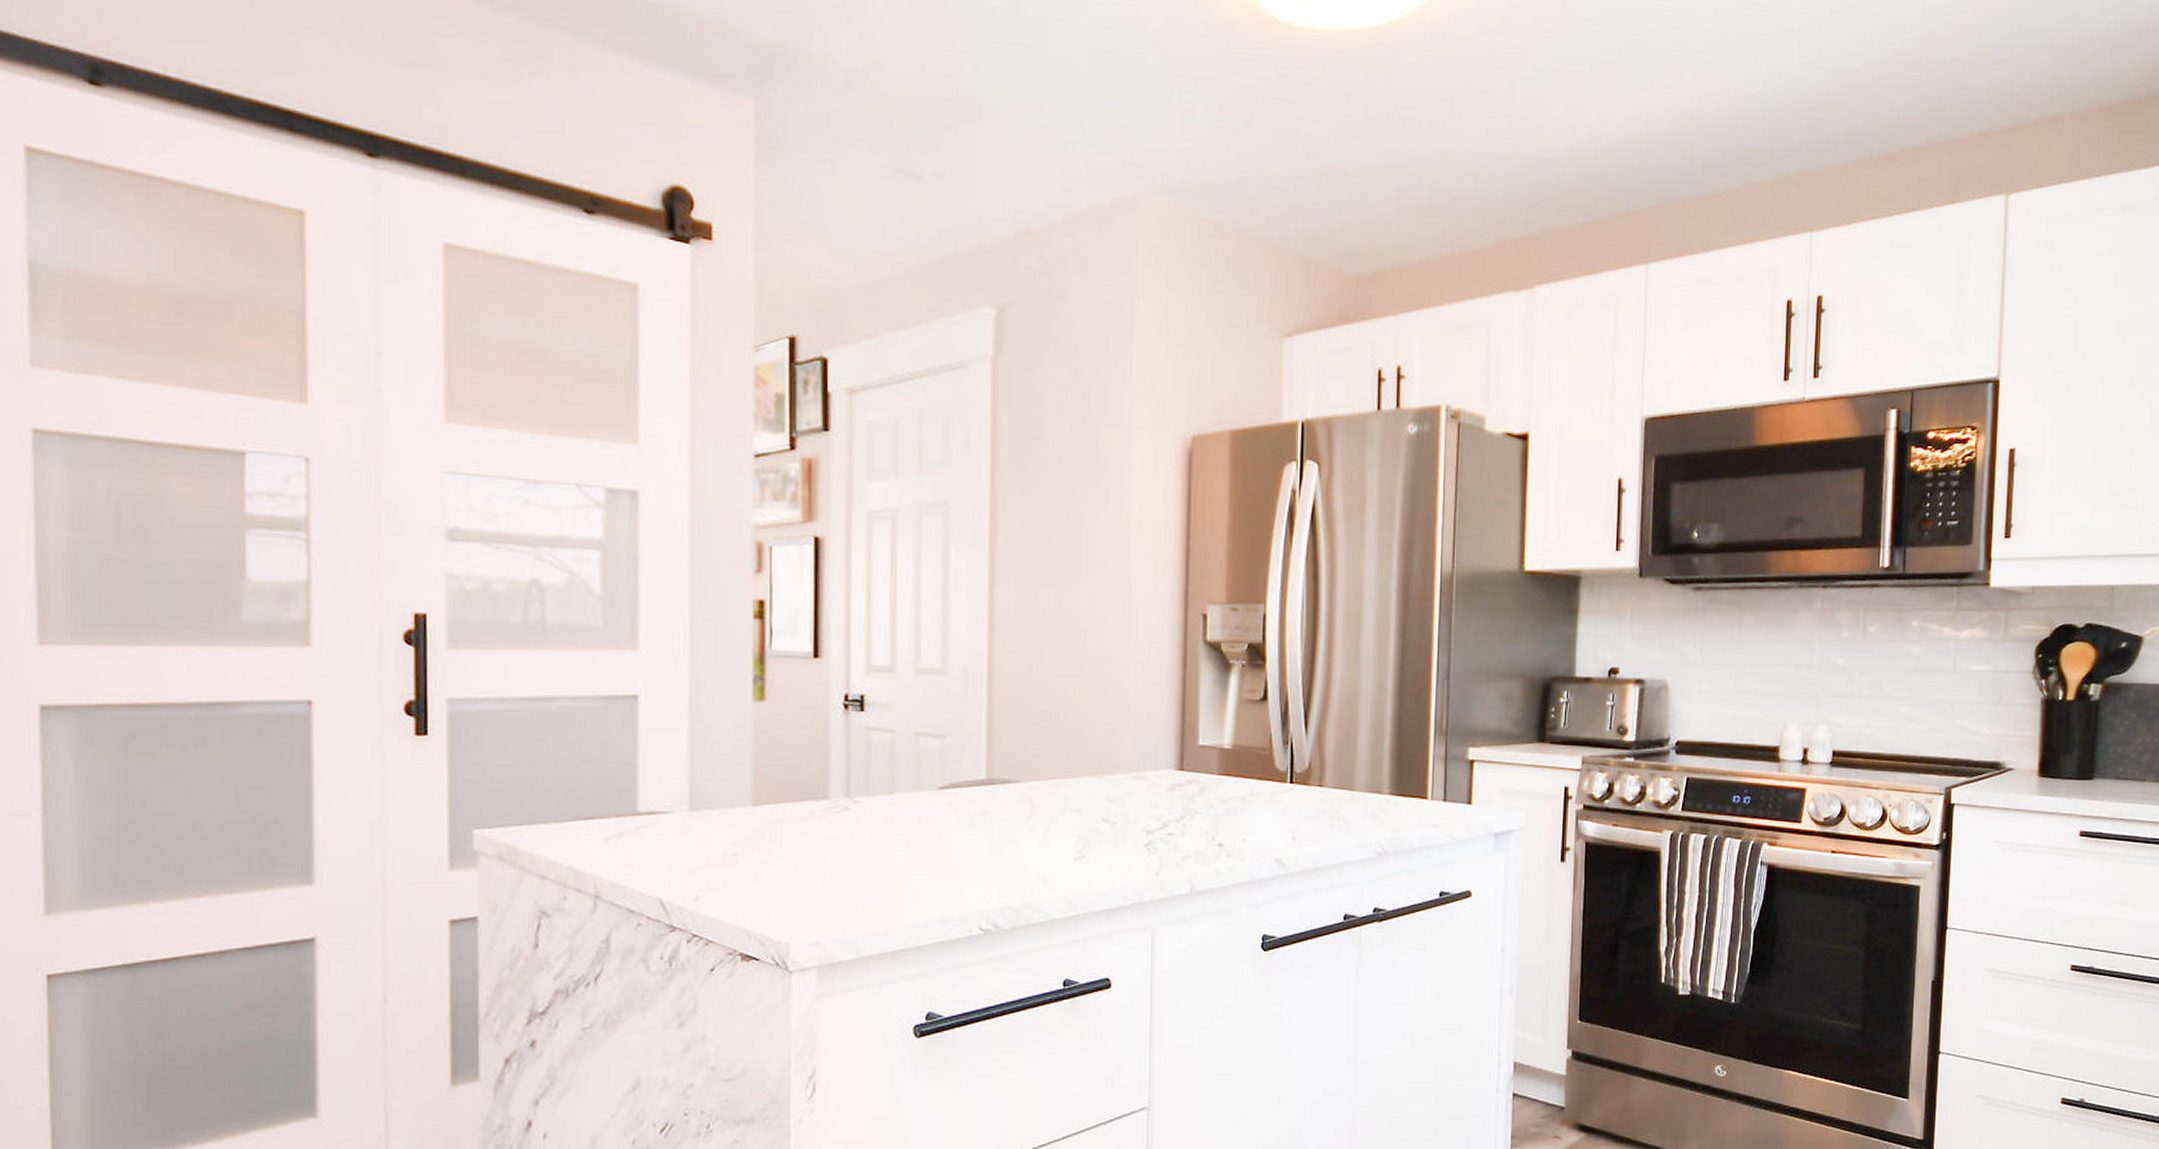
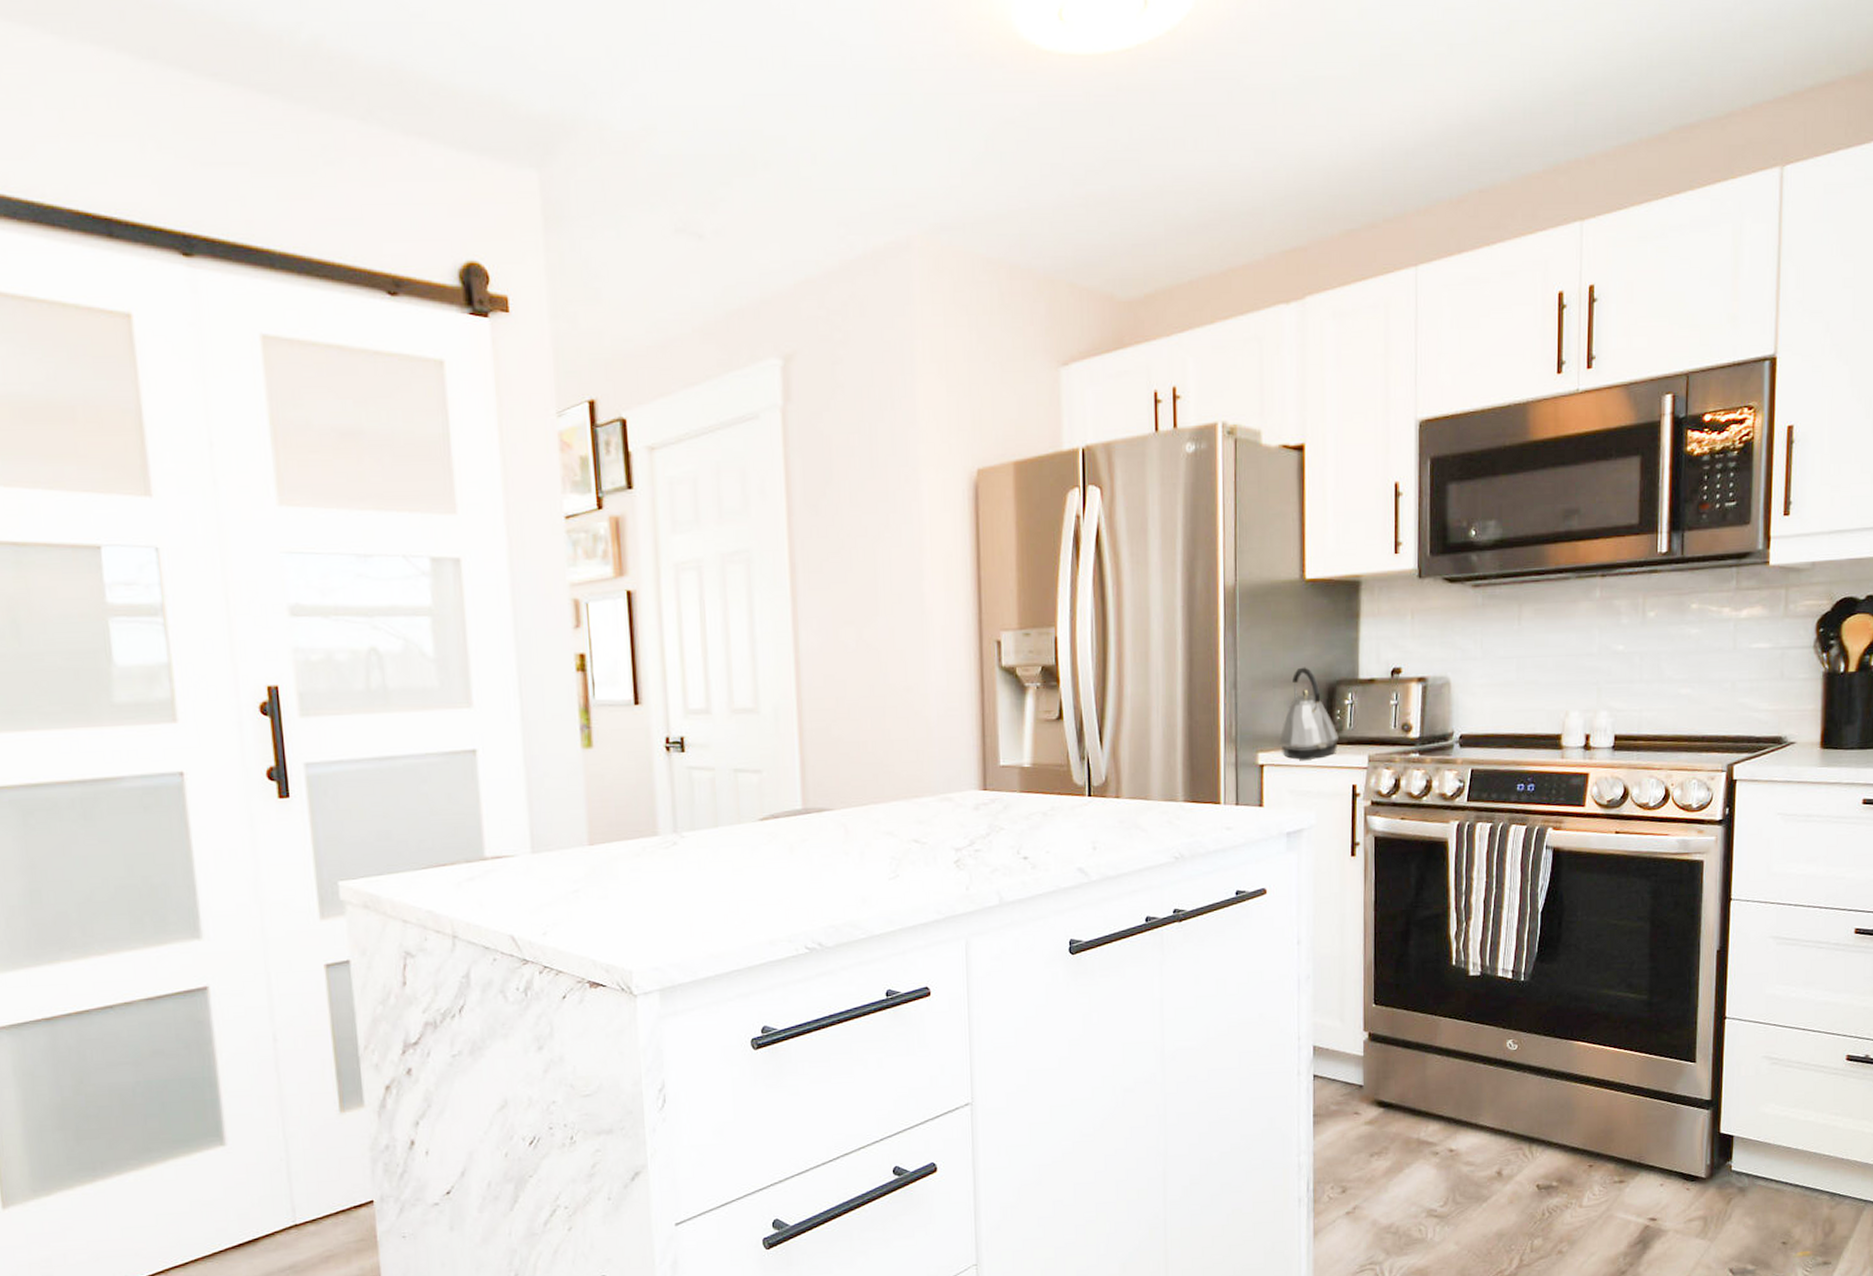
kettle: none [1491,661,1552,758] -> present [1279,667,1339,760]

